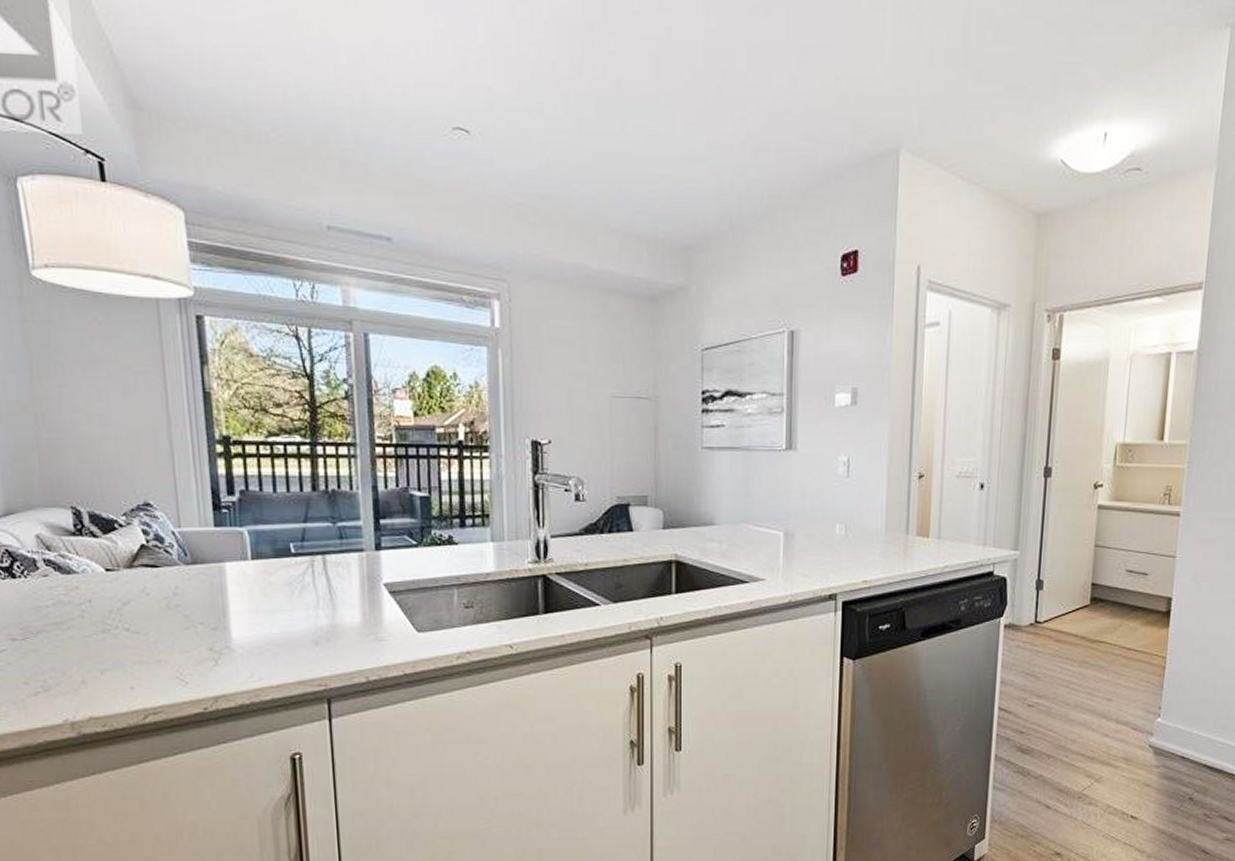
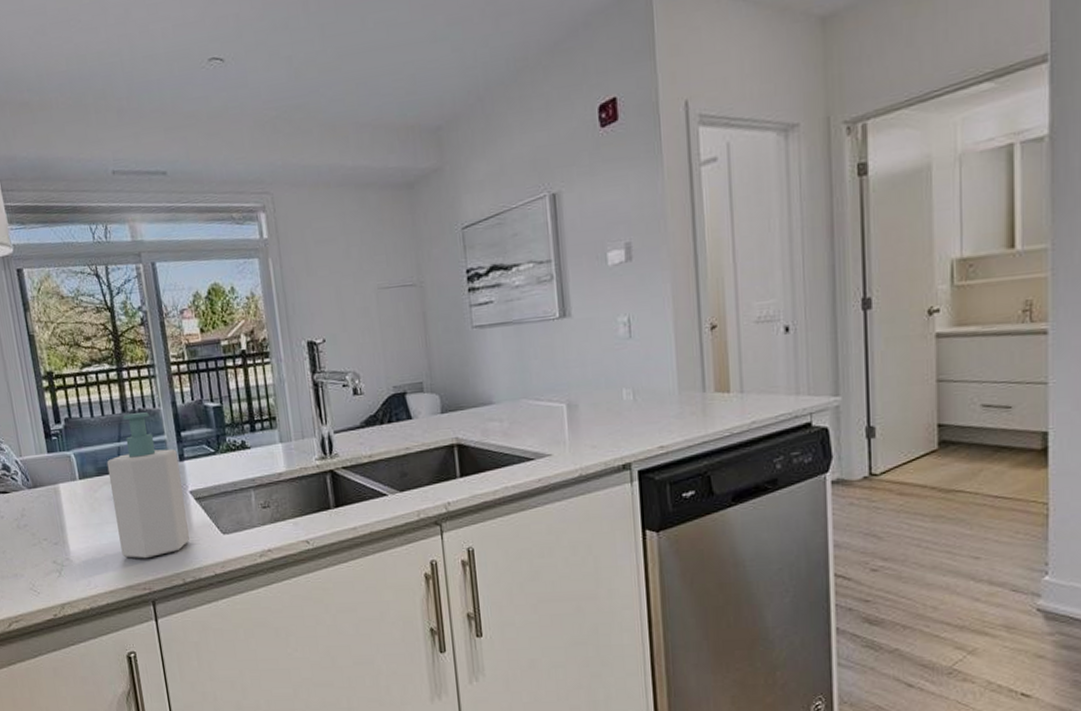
soap bottle: none [287,493,380,653] -> present [106,412,190,559]

